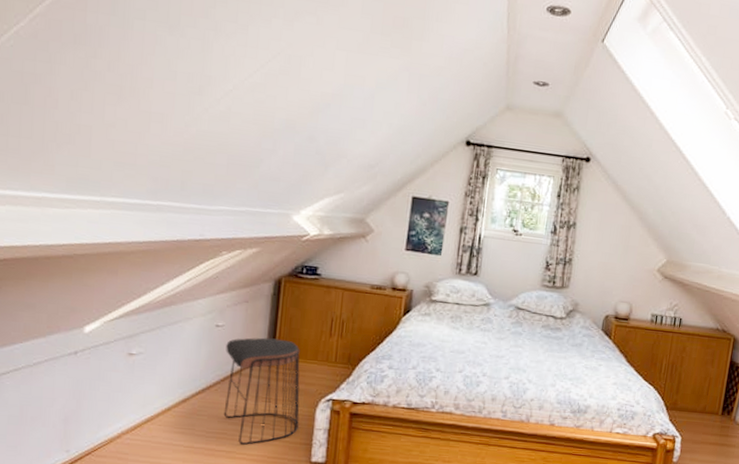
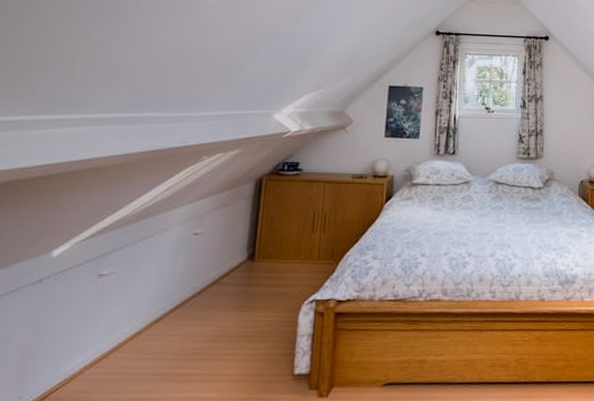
stool: present [223,337,300,445] -> none [199,241,282,364]

